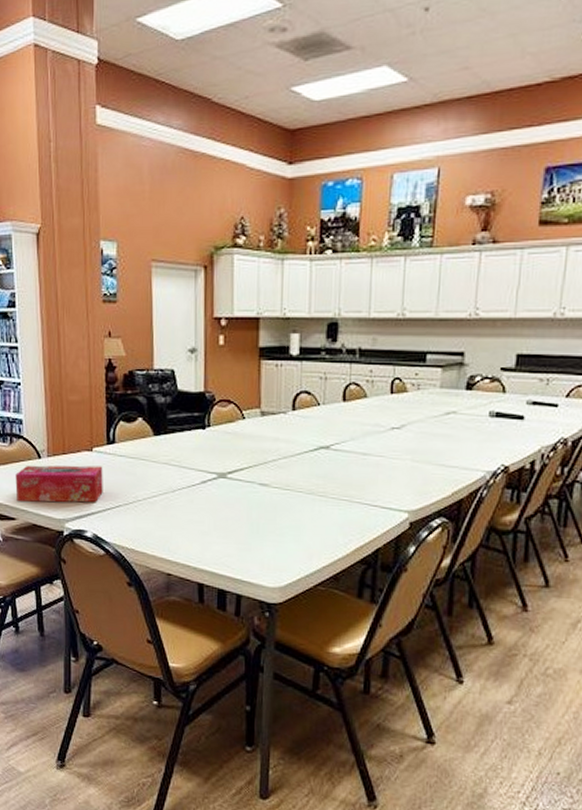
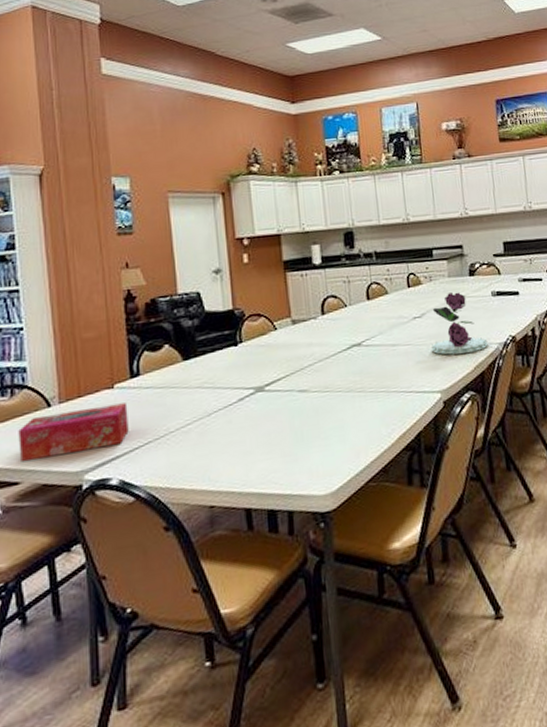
flower arrangement: none [405,406,474,477] -> present [431,292,488,355]

